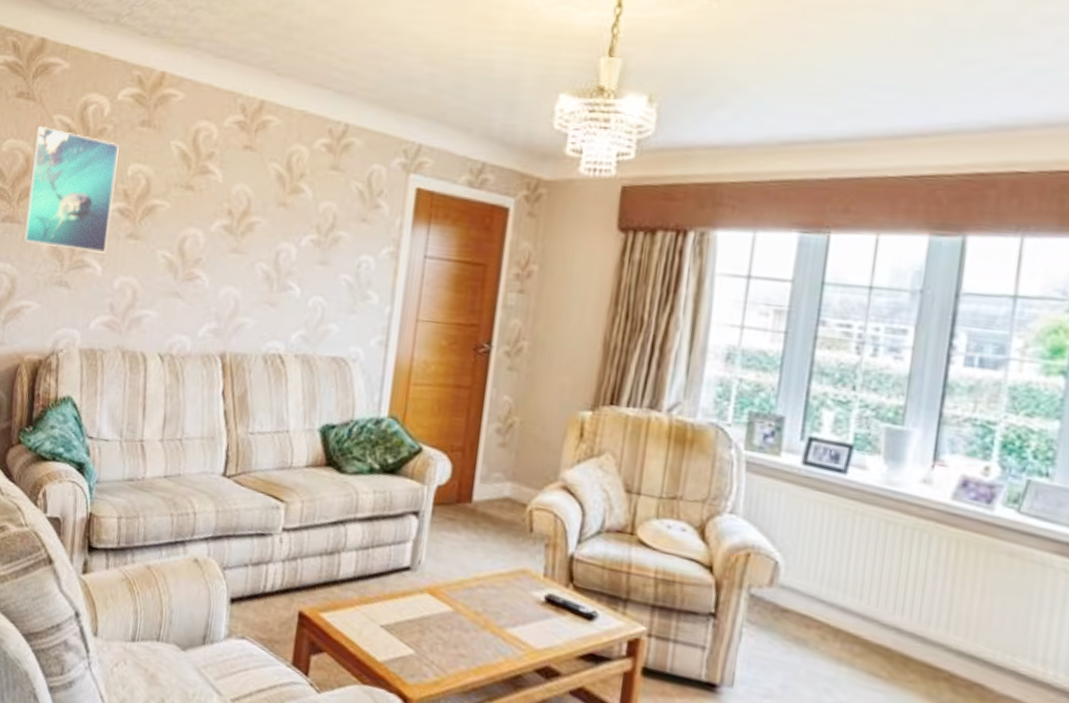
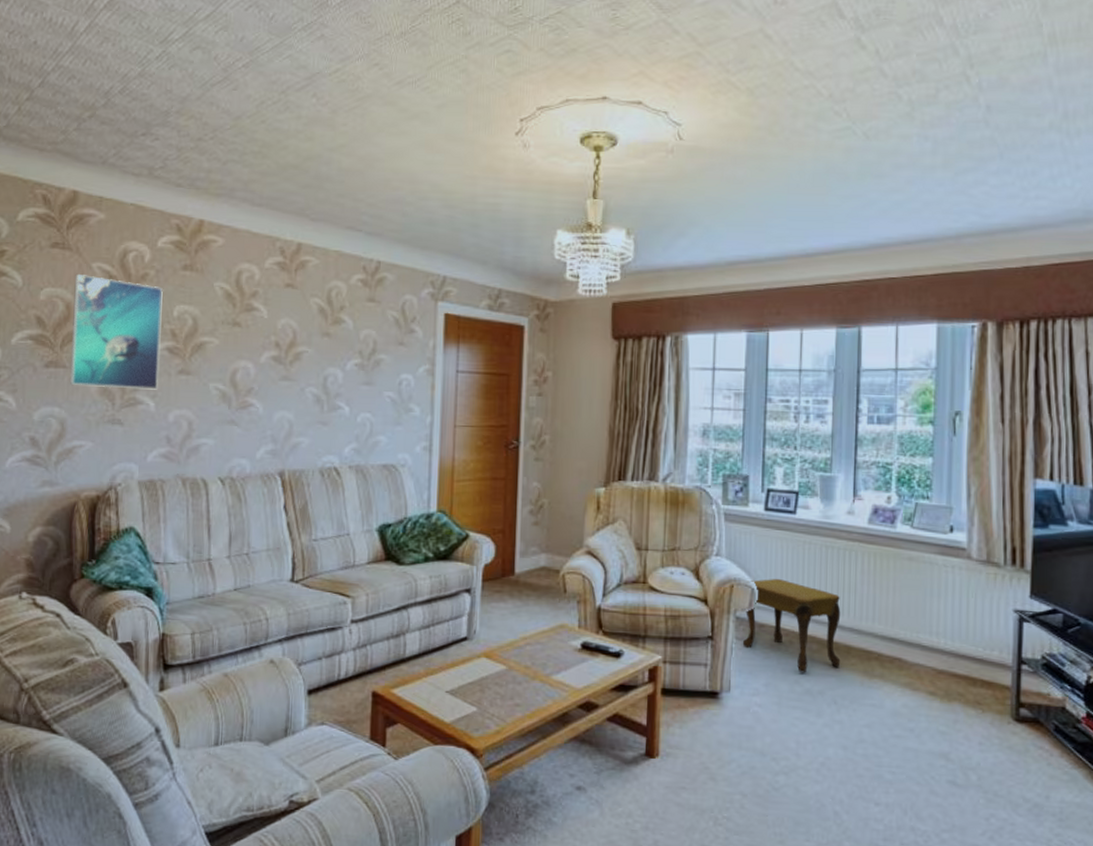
footstool: none [755,551,900,682] -> present [742,579,841,673]

